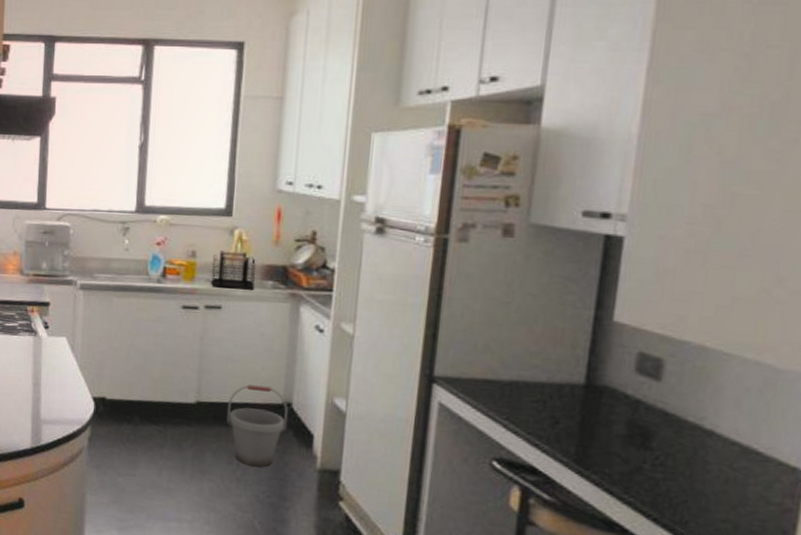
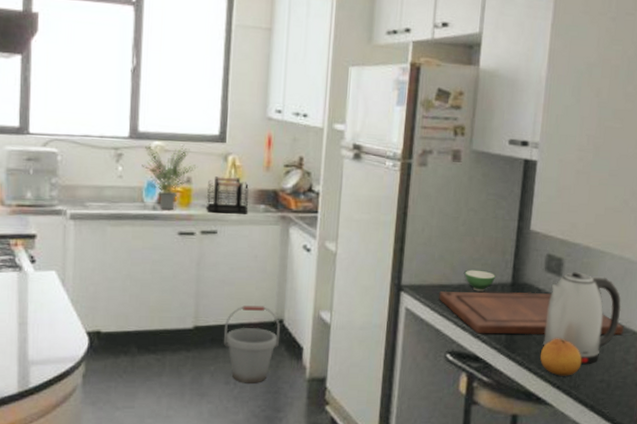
potted plant: none [147,220,201,284] -> present [142,146,196,211]
cutting board: none [482,386,764,464] -> present [439,290,625,335]
bowl: none [517,364,562,392] -> present [464,269,495,292]
fruit: none [626,457,693,508] -> present [540,338,582,376]
kettle: none [631,376,759,496] -> present [543,272,622,364]

